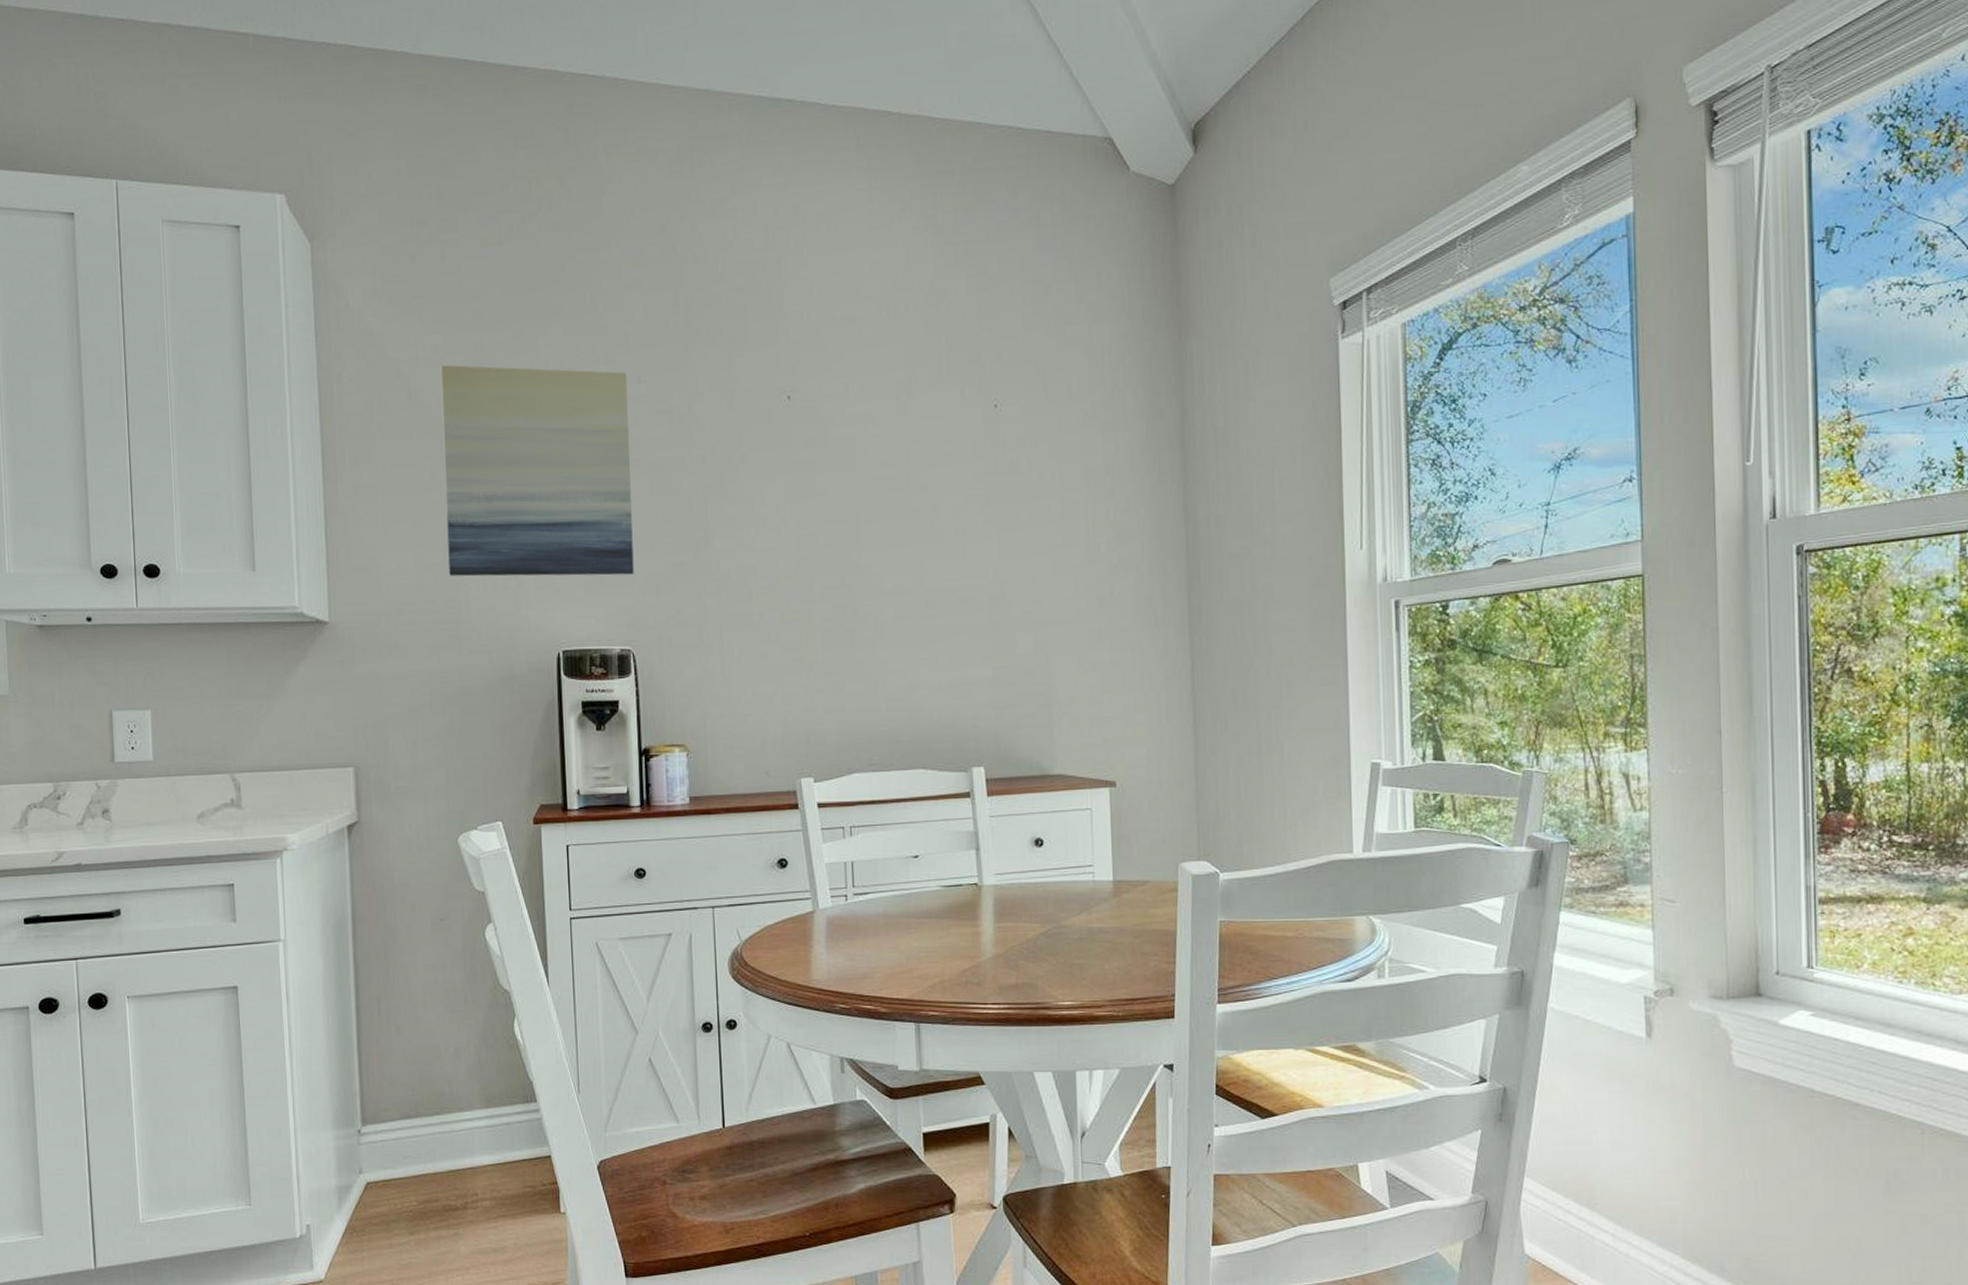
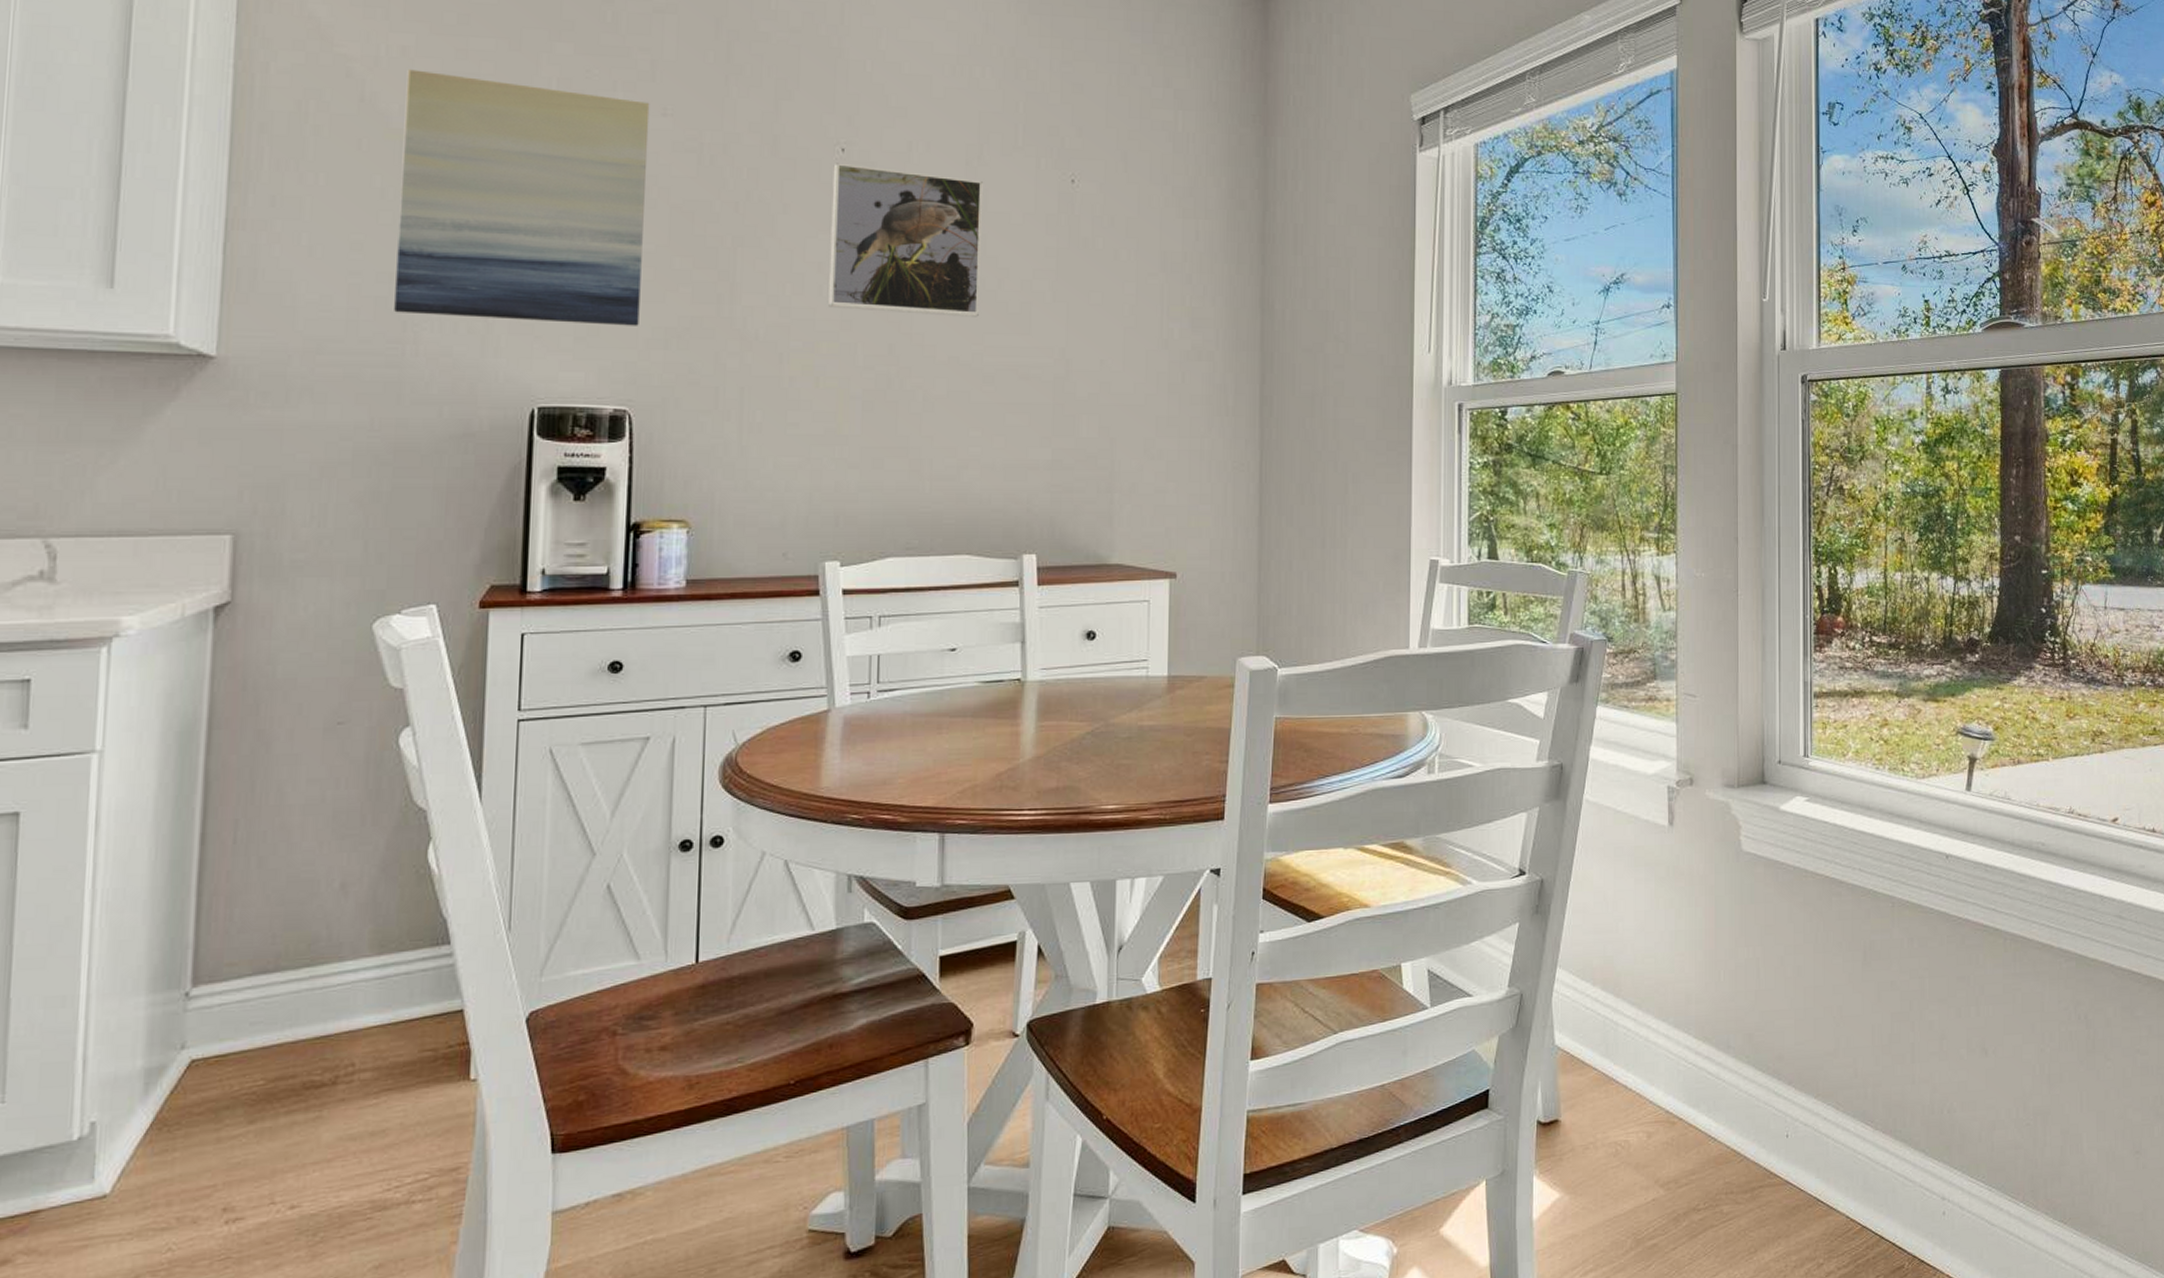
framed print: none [782,410,918,546] -> present [828,163,984,317]

